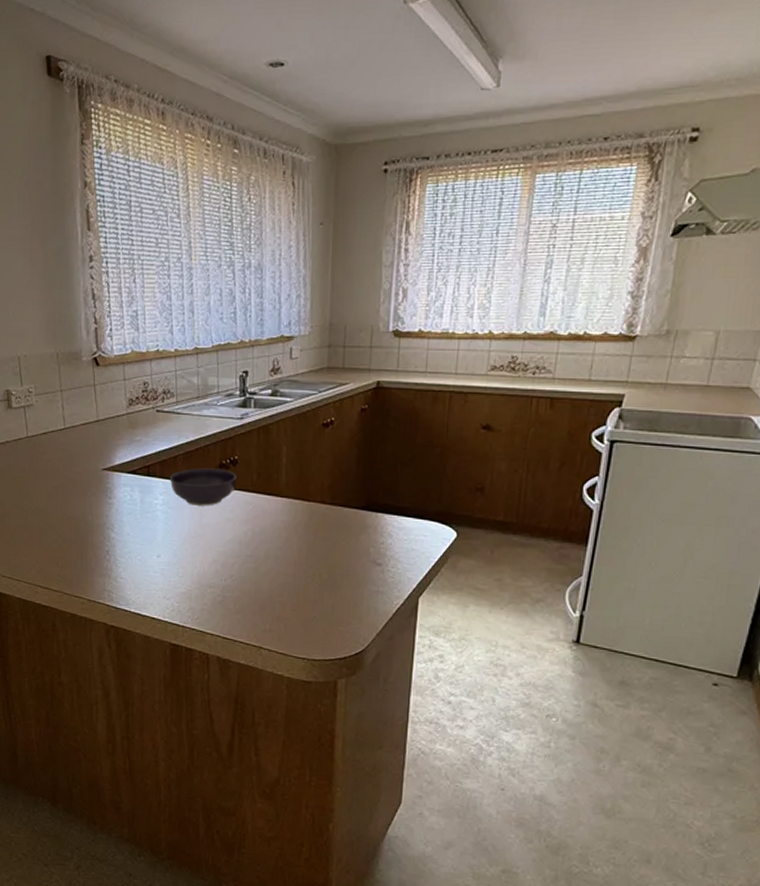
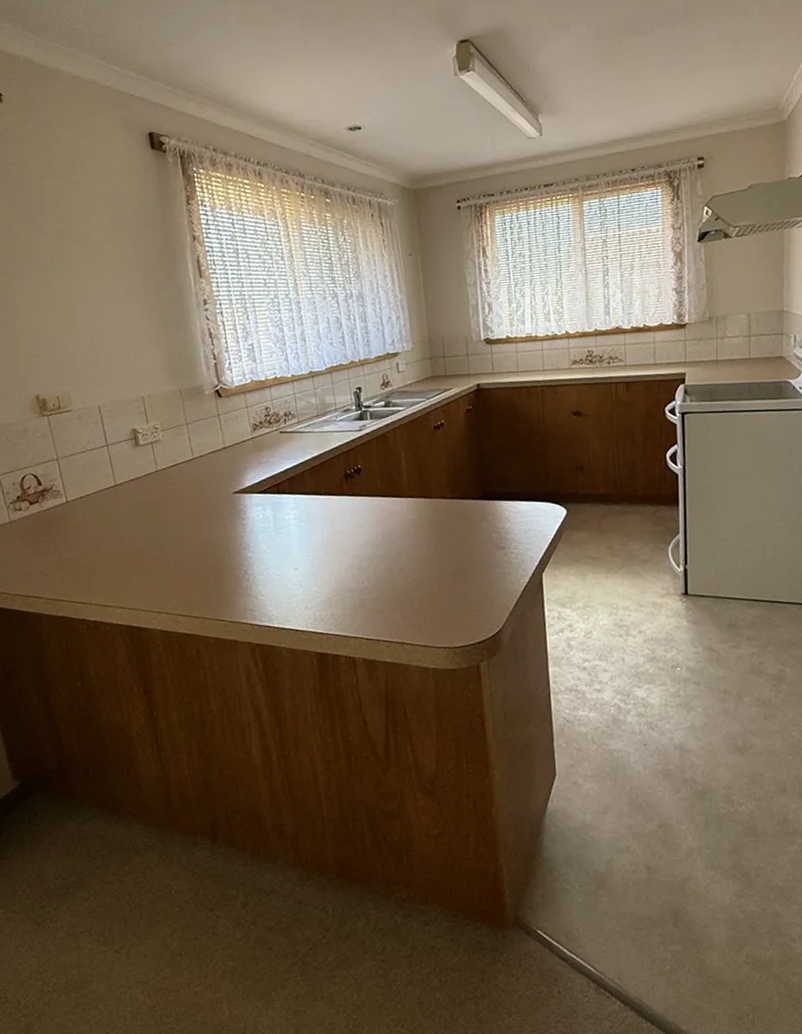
bowl: present [169,468,236,506] -> none [299,478,362,516]

